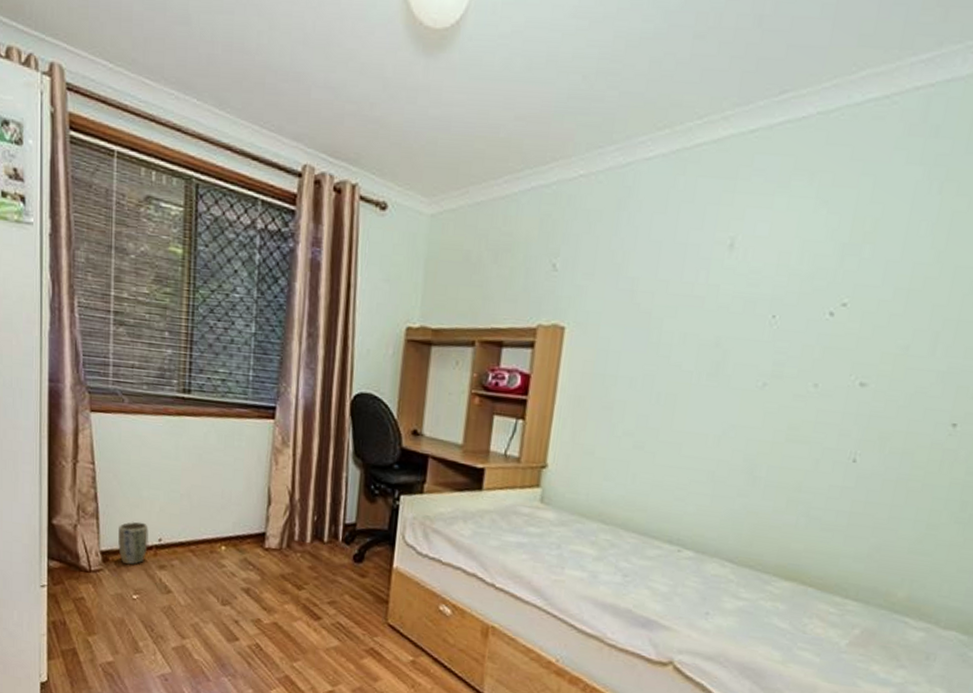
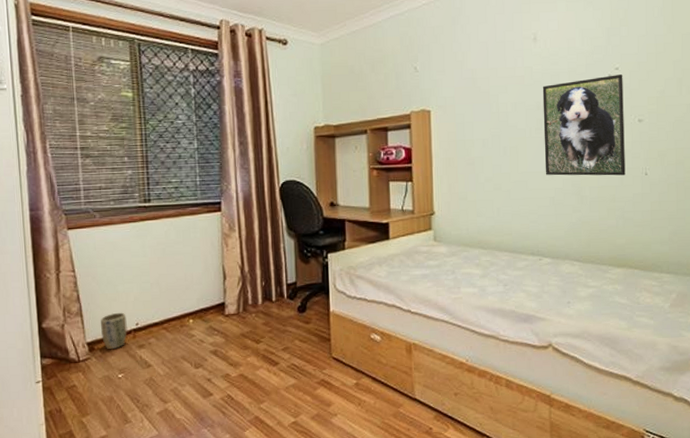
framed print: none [708,313,851,458] -> present [542,74,626,176]

